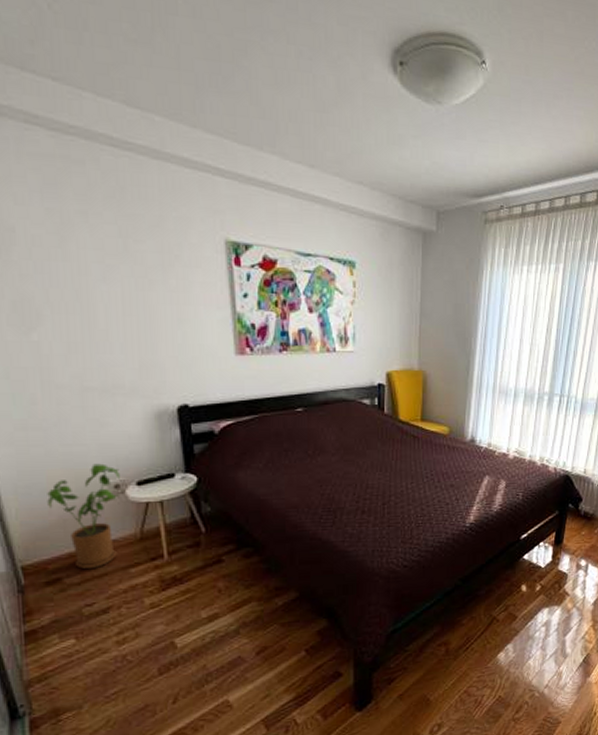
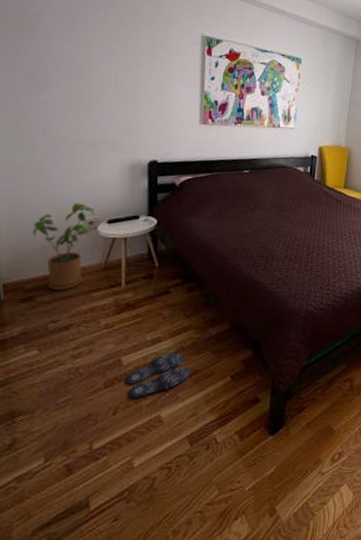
slippers: none [183,629,259,684] -> present [126,352,192,398]

